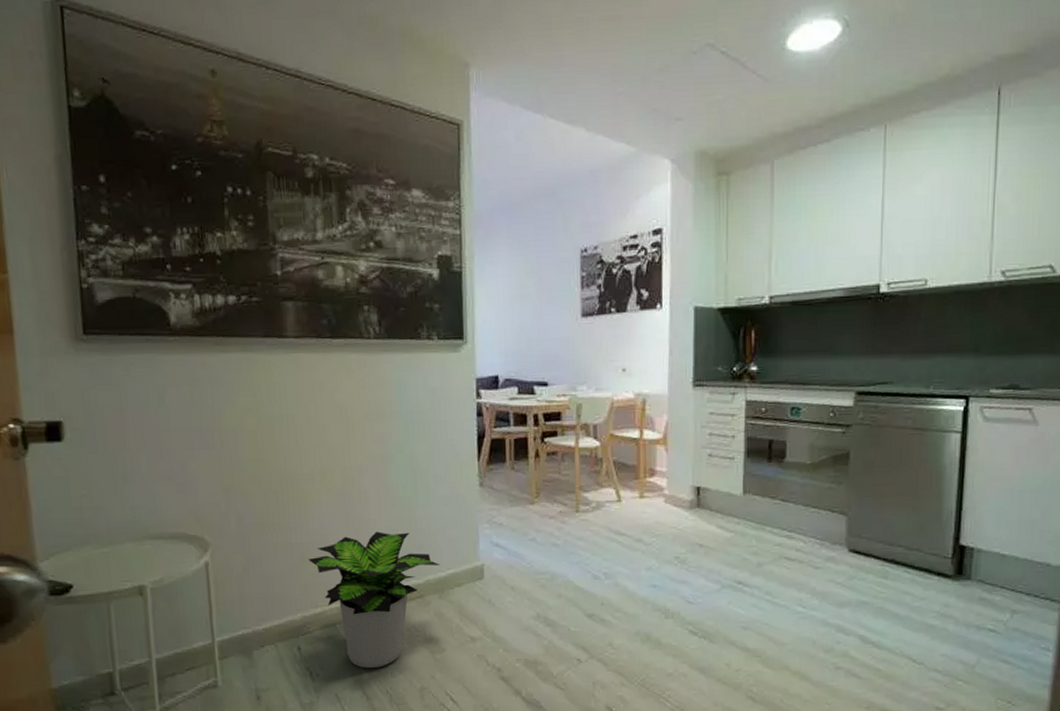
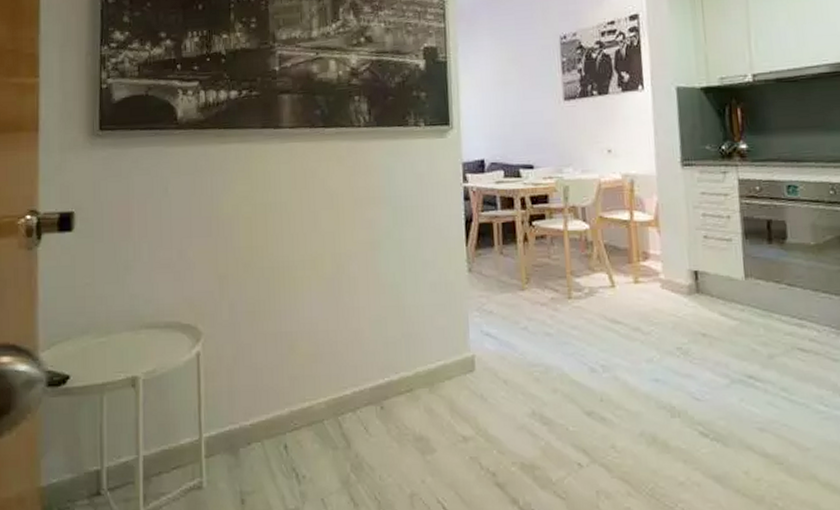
potted plant: present [308,531,440,669] -> none [297,320,430,471]

